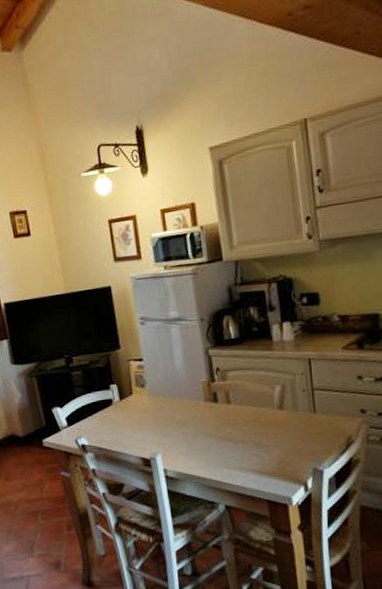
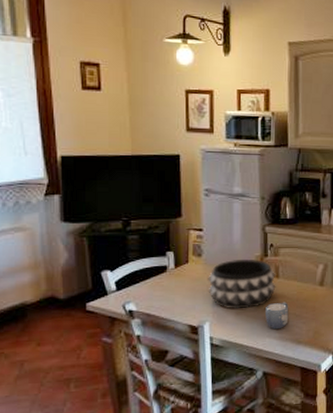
decorative bowl: none [154,385,229,440] -> present [208,258,276,309]
mug: none [218,429,247,460] -> present [264,302,289,330]

